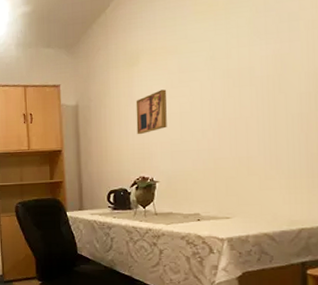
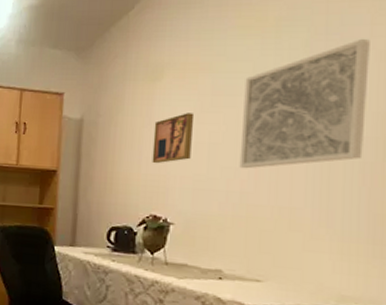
wall art: none [204,11,300,130] -> present [239,38,370,169]

